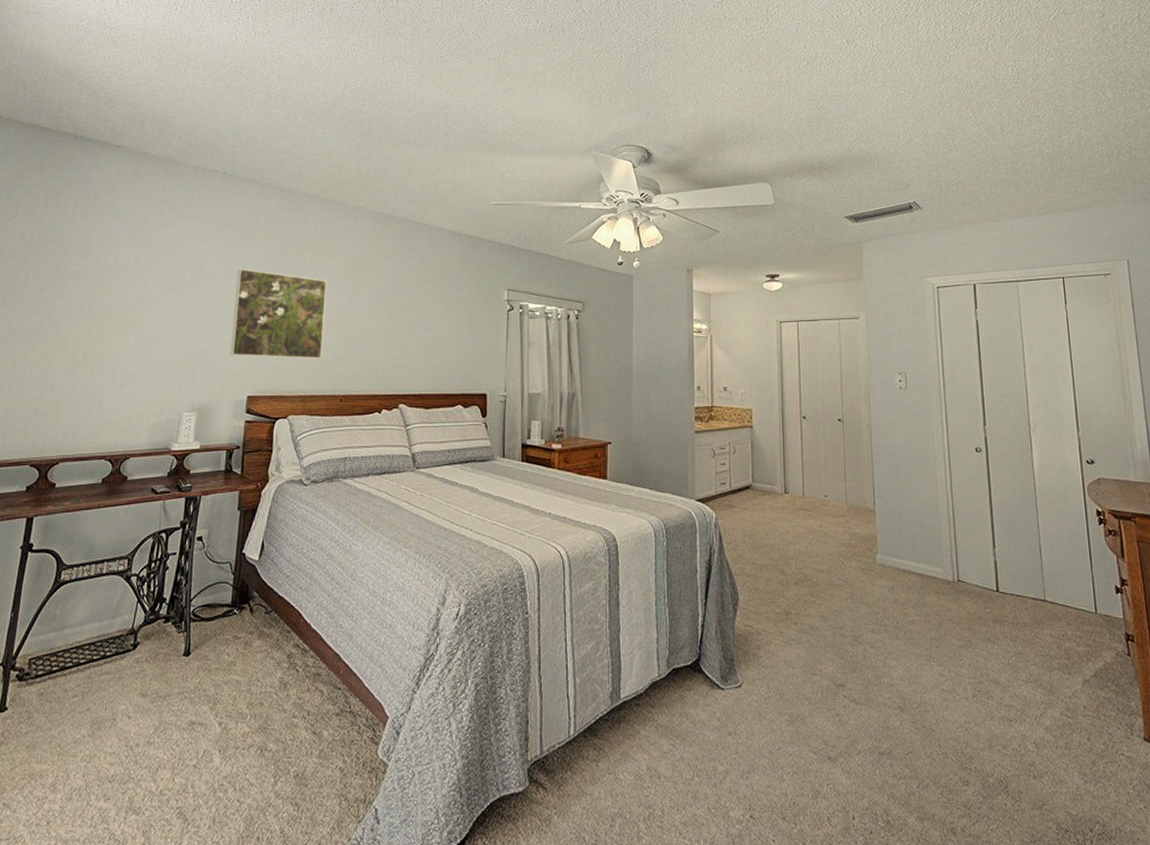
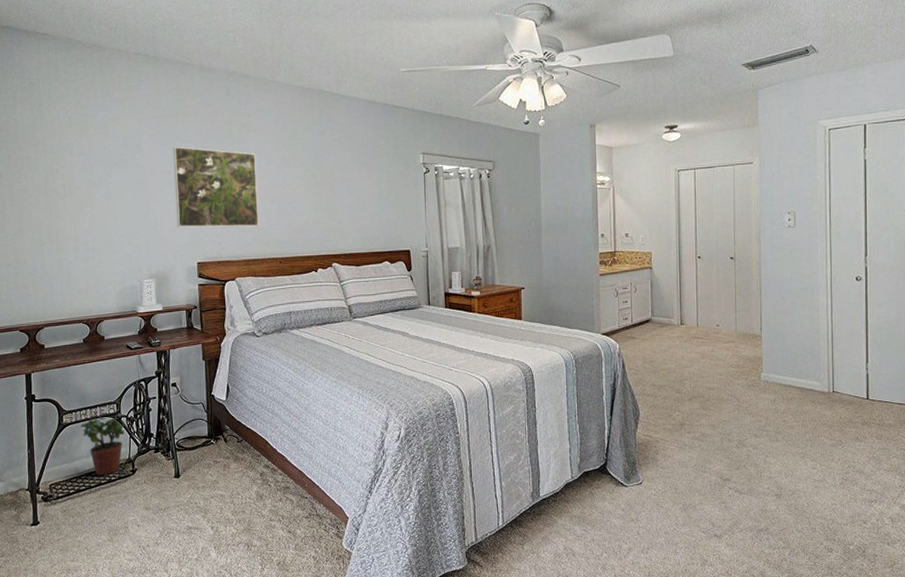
potted plant: none [80,571,136,650] -> present [81,413,126,476]

